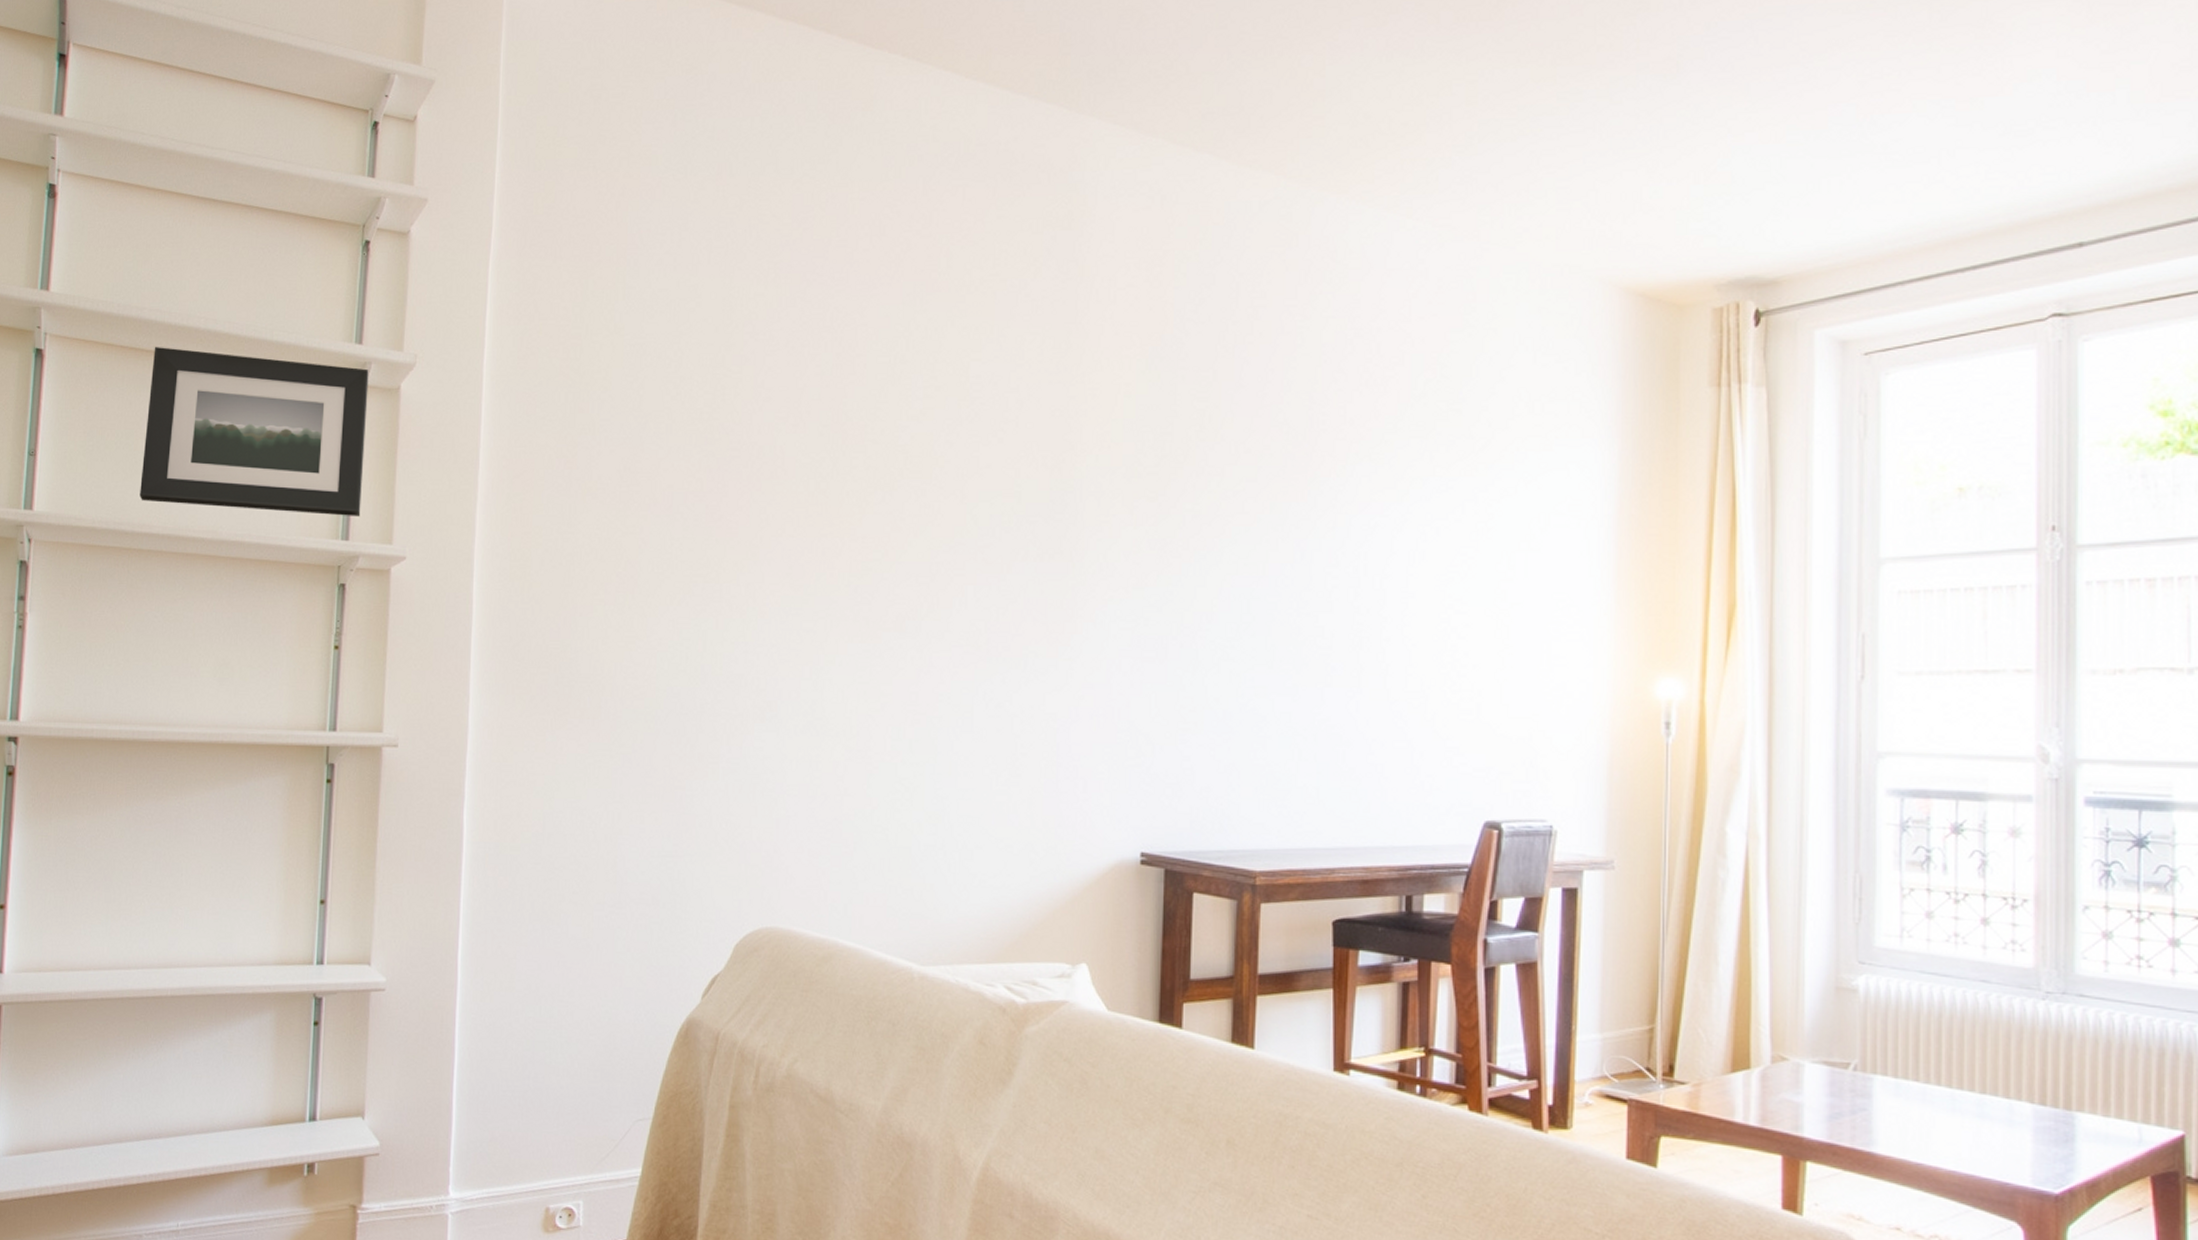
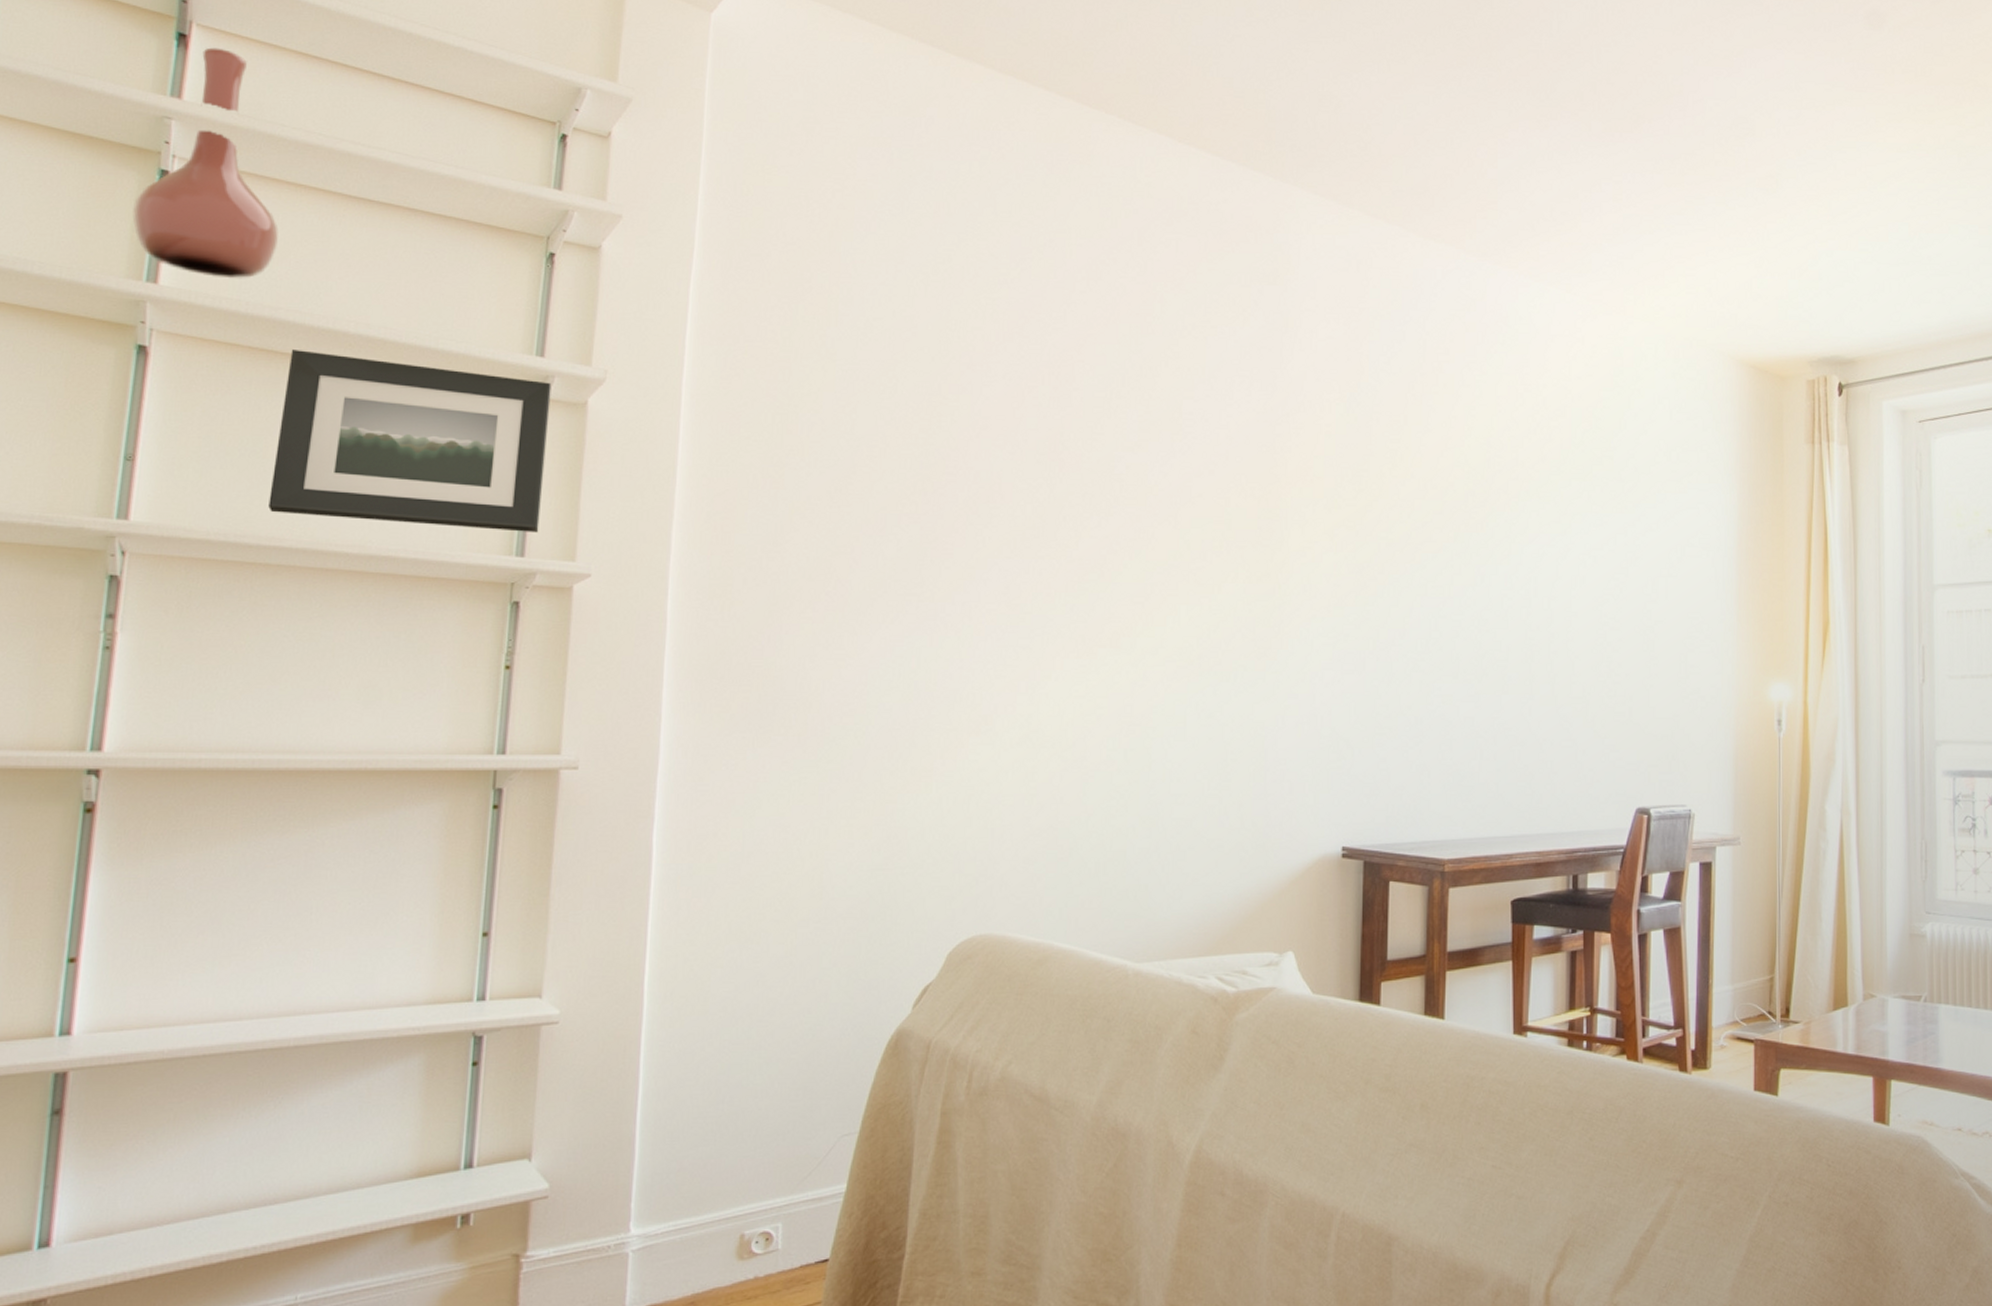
vase: none [28,64,142,284] -> present [132,47,279,280]

